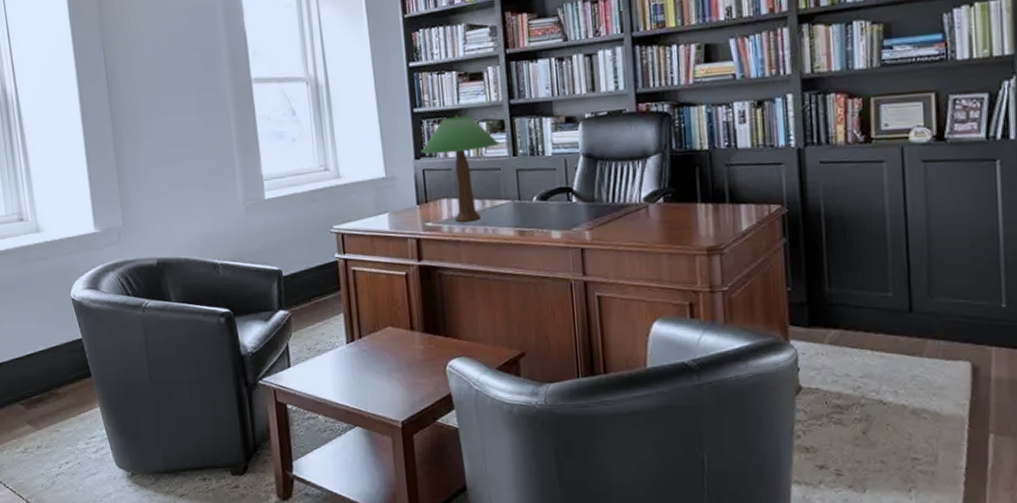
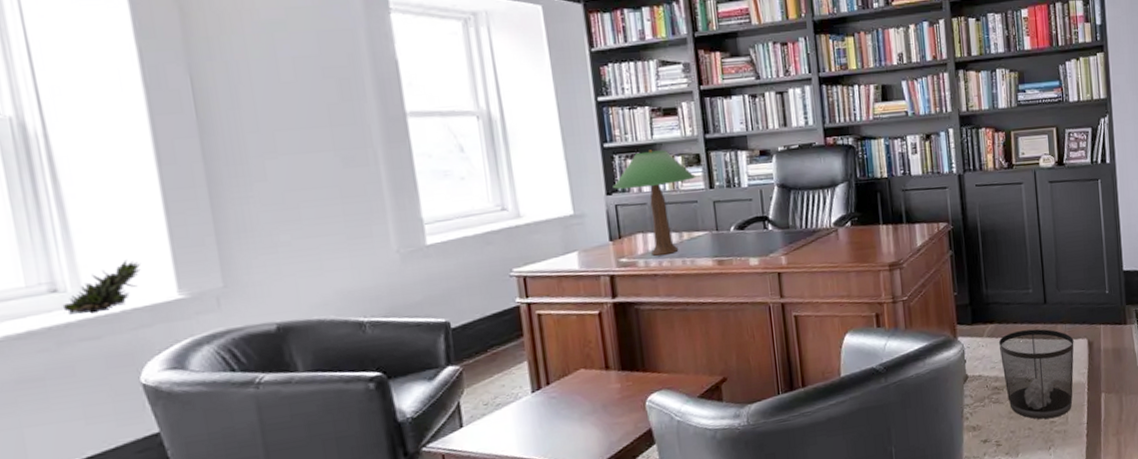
succulent plant: none [26,198,72,239] -> present [62,259,142,315]
waste bin: none [843,341,951,454] -> present [998,329,1074,420]

